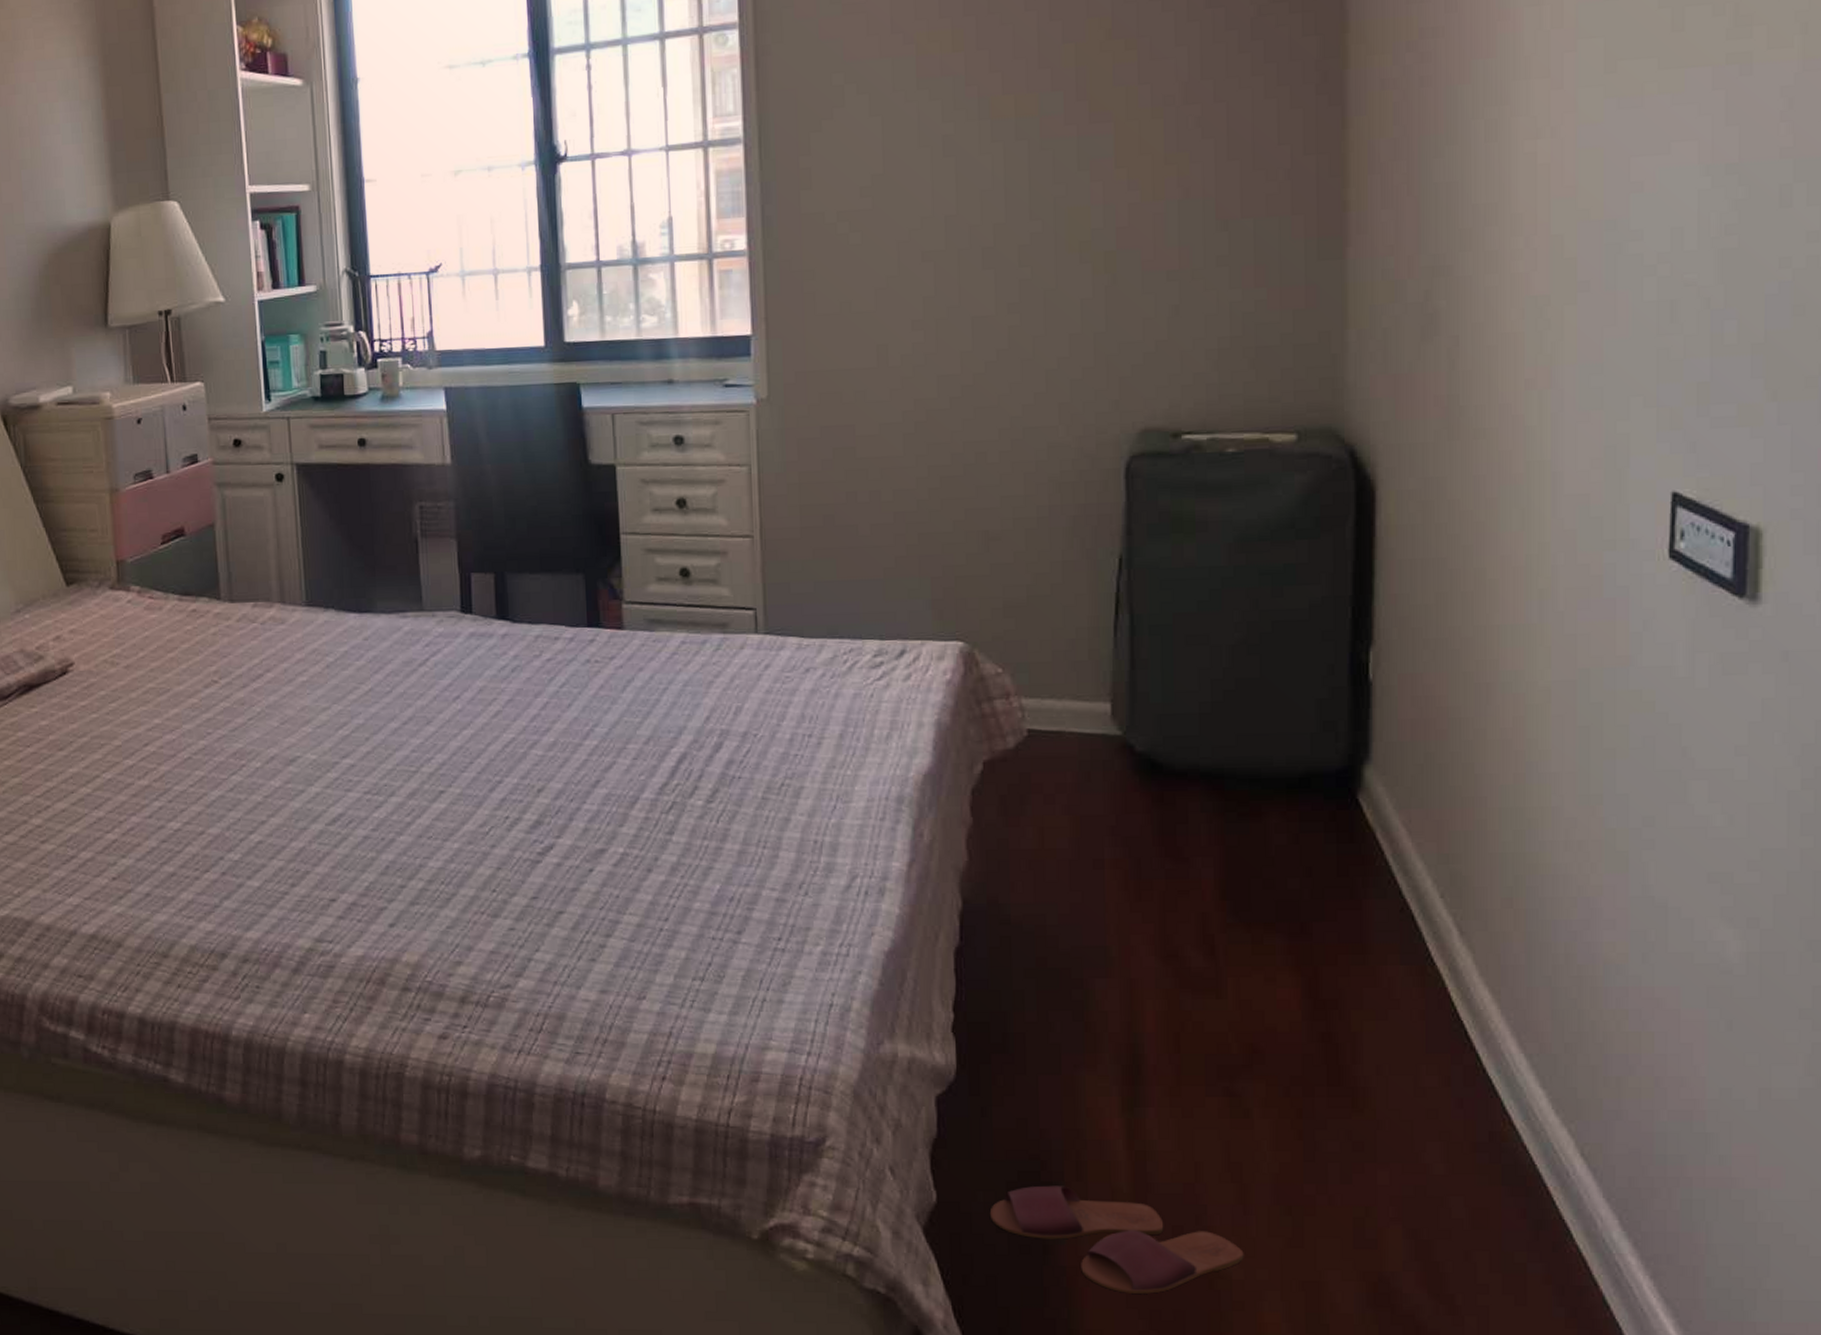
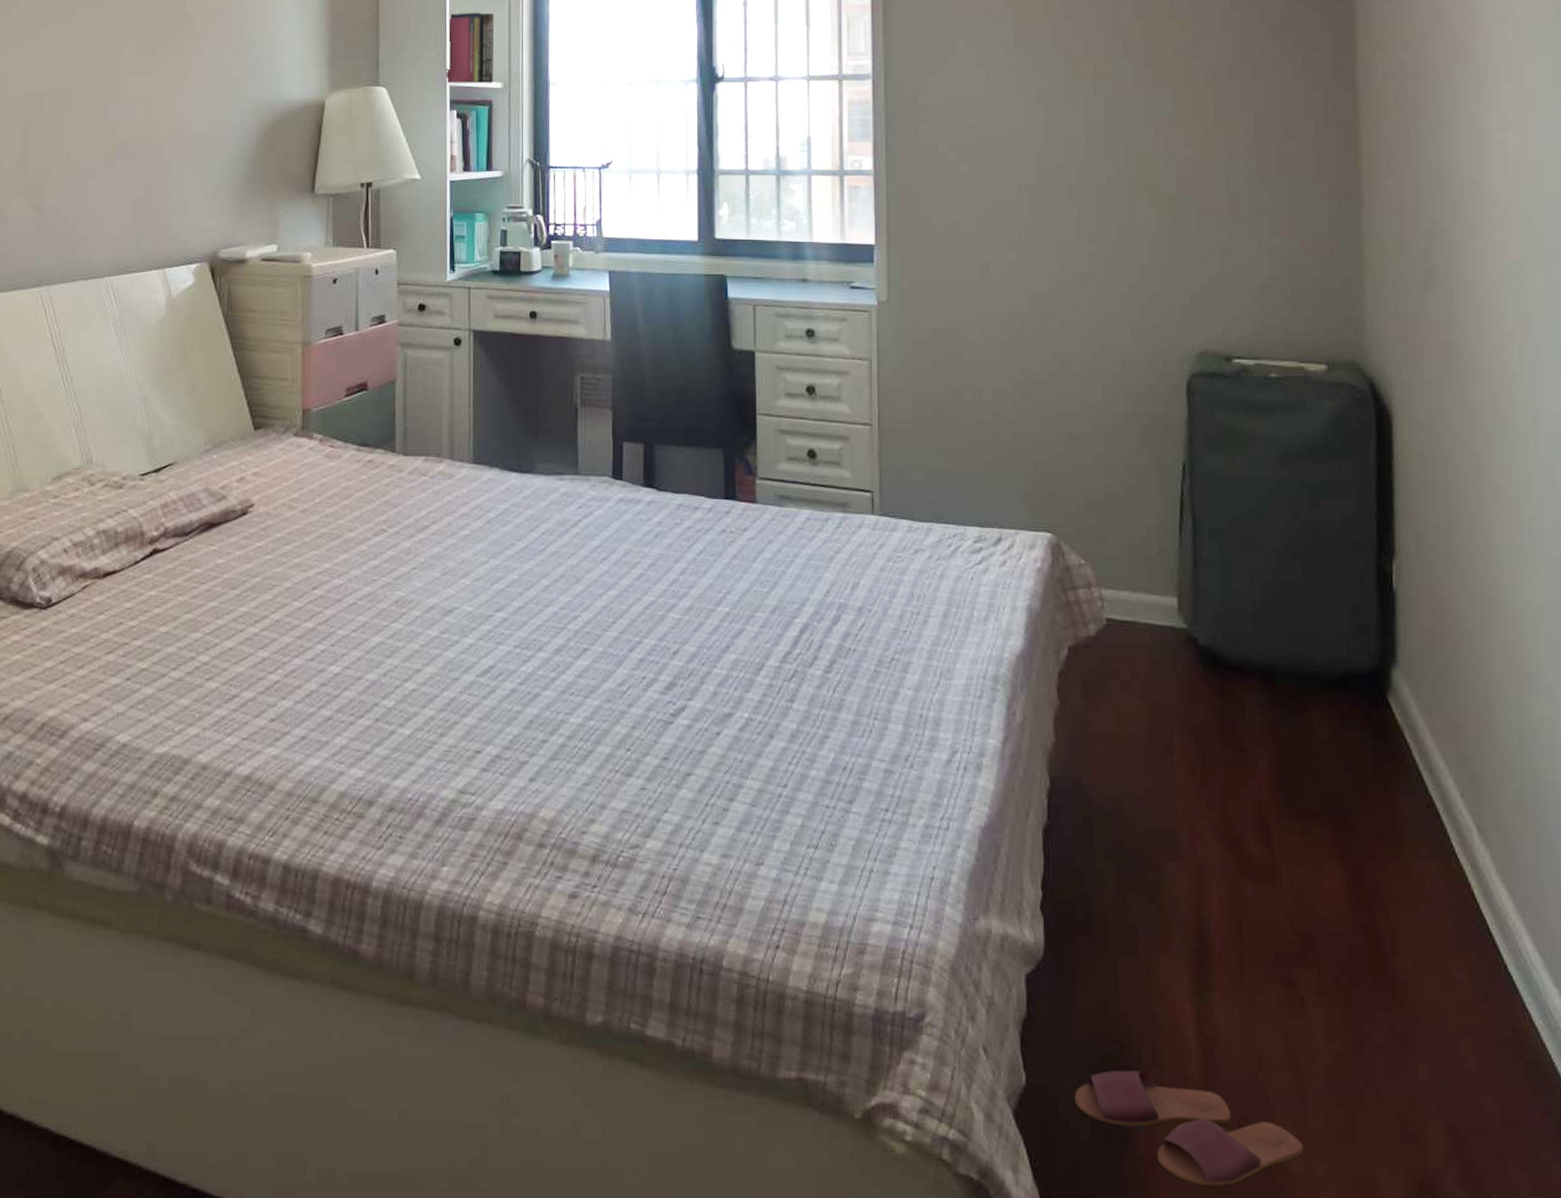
books: none [243,105,299,191] -> present [445,12,494,84]

